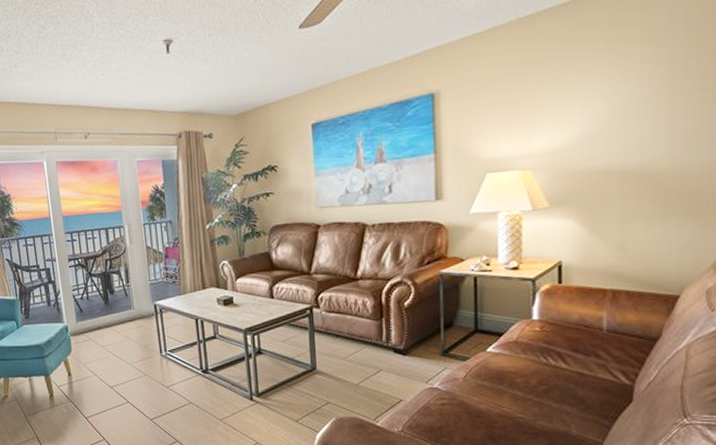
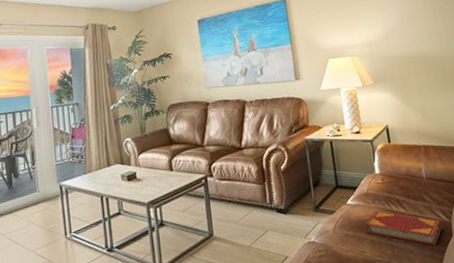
hardback book: none [507,363,618,410] -> present [364,211,442,246]

